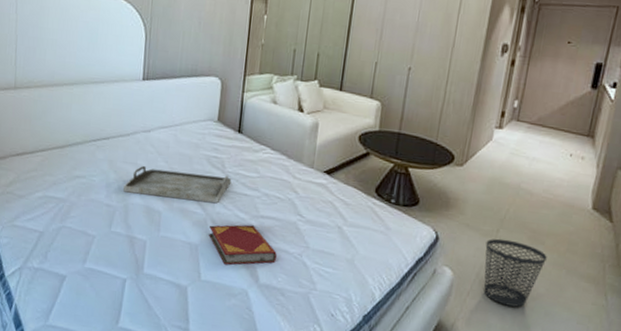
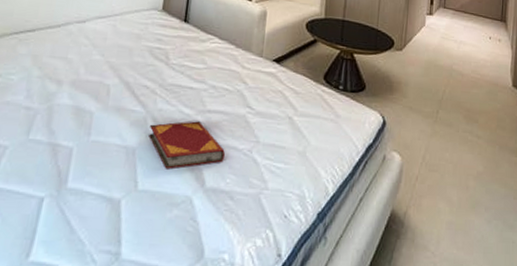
serving tray: present [123,165,232,204] -> none [48,59,177,100]
wastebasket: present [484,238,547,307] -> none [428,119,482,188]

